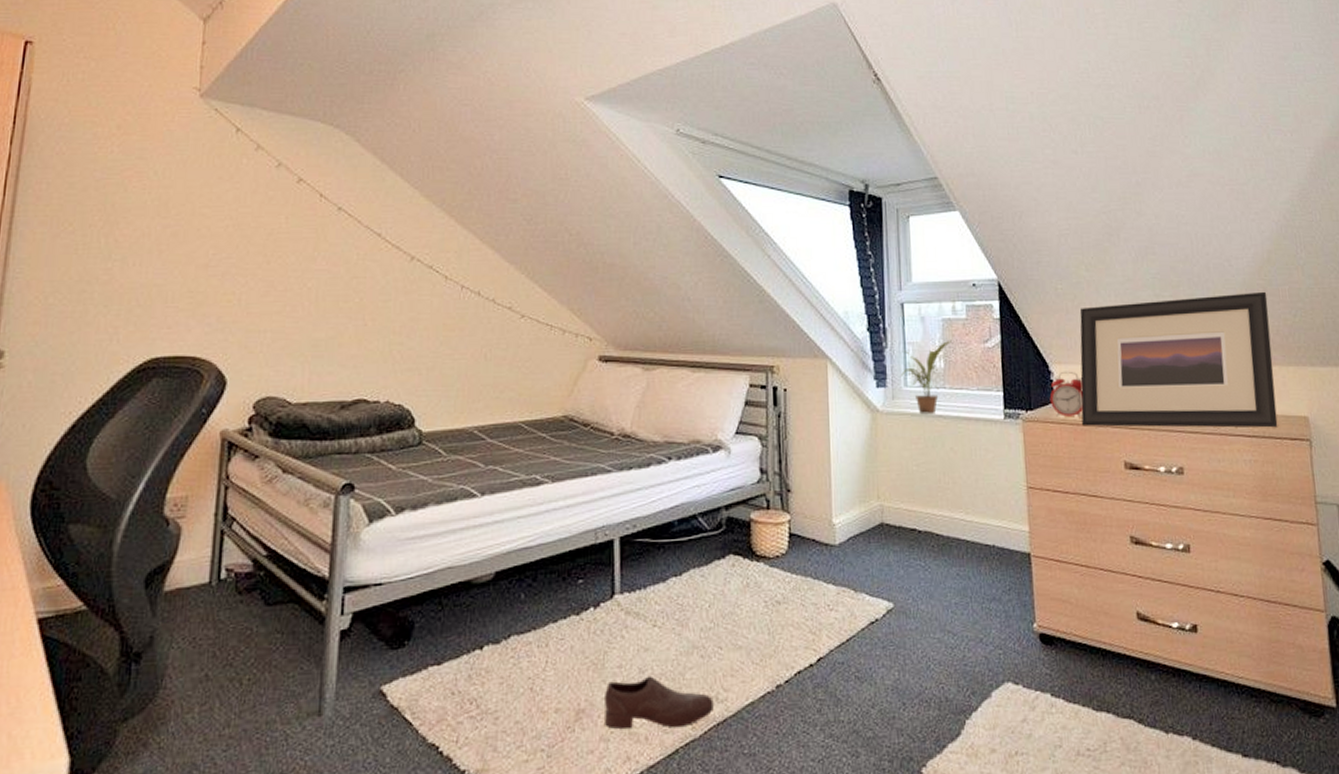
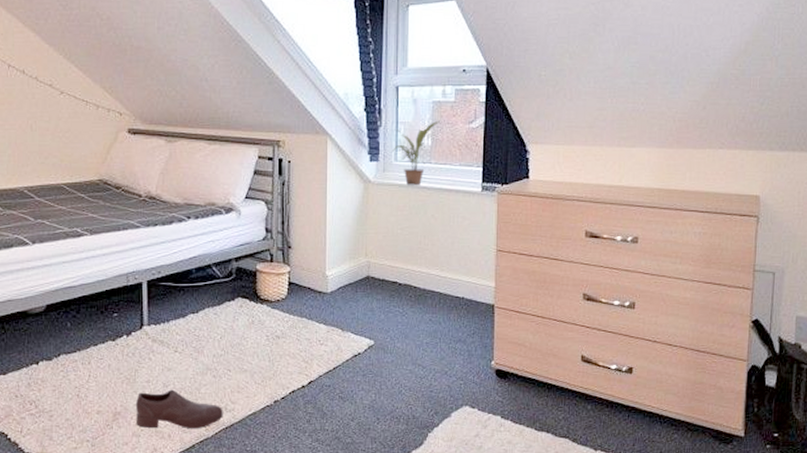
alarm clock: present [1049,371,1083,418] -> none [524,150,555,192]
picture frame: present [1079,291,1278,428] -> none [551,80,739,205]

